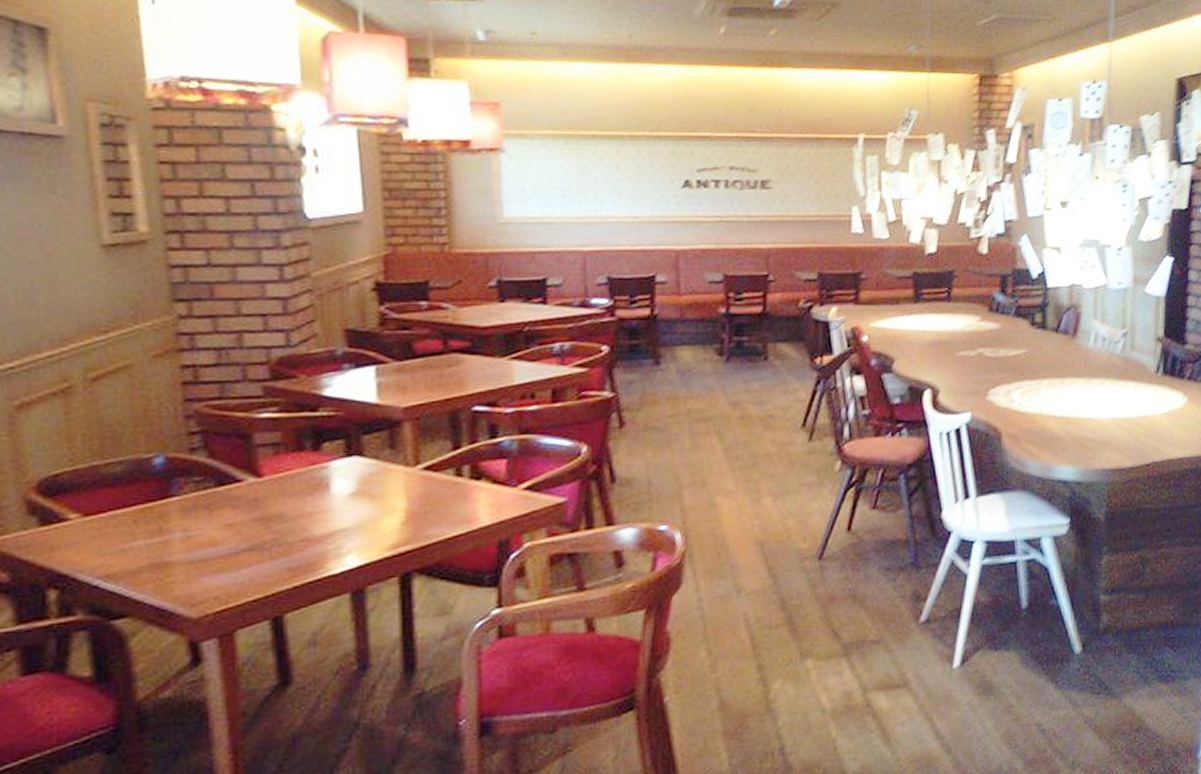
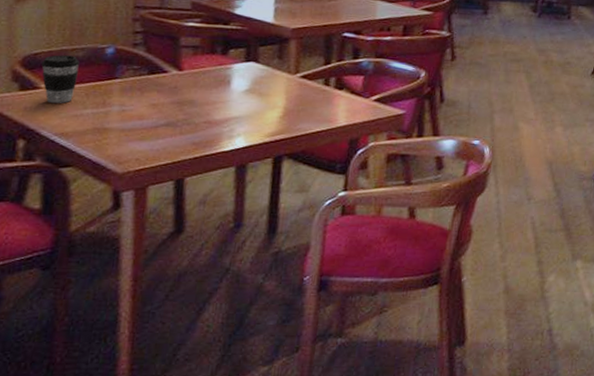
coffee cup: none [66,472,118,537] -> present [41,55,80,103]

